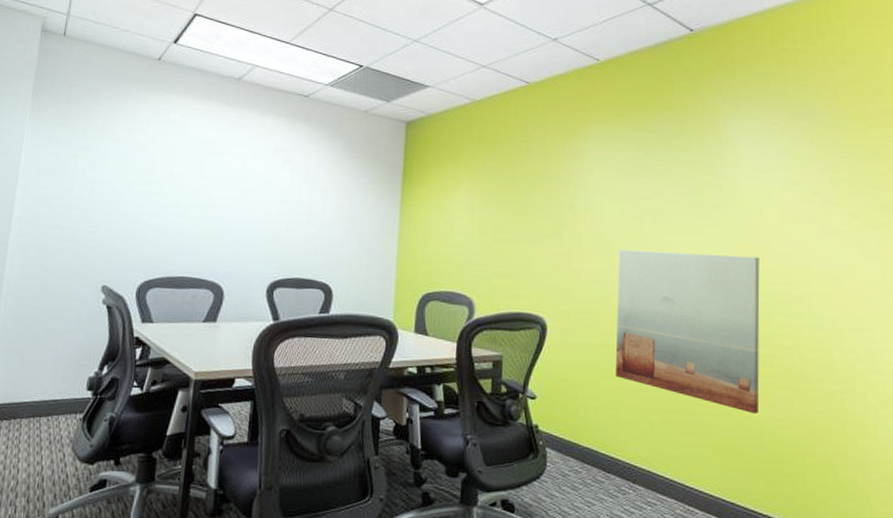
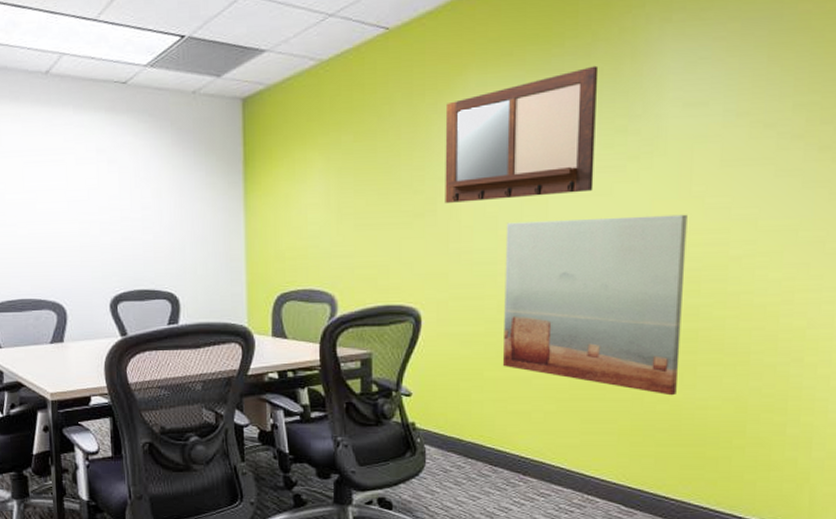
writing board: none [569,132,689,231] -> present [445,65,599,203]

